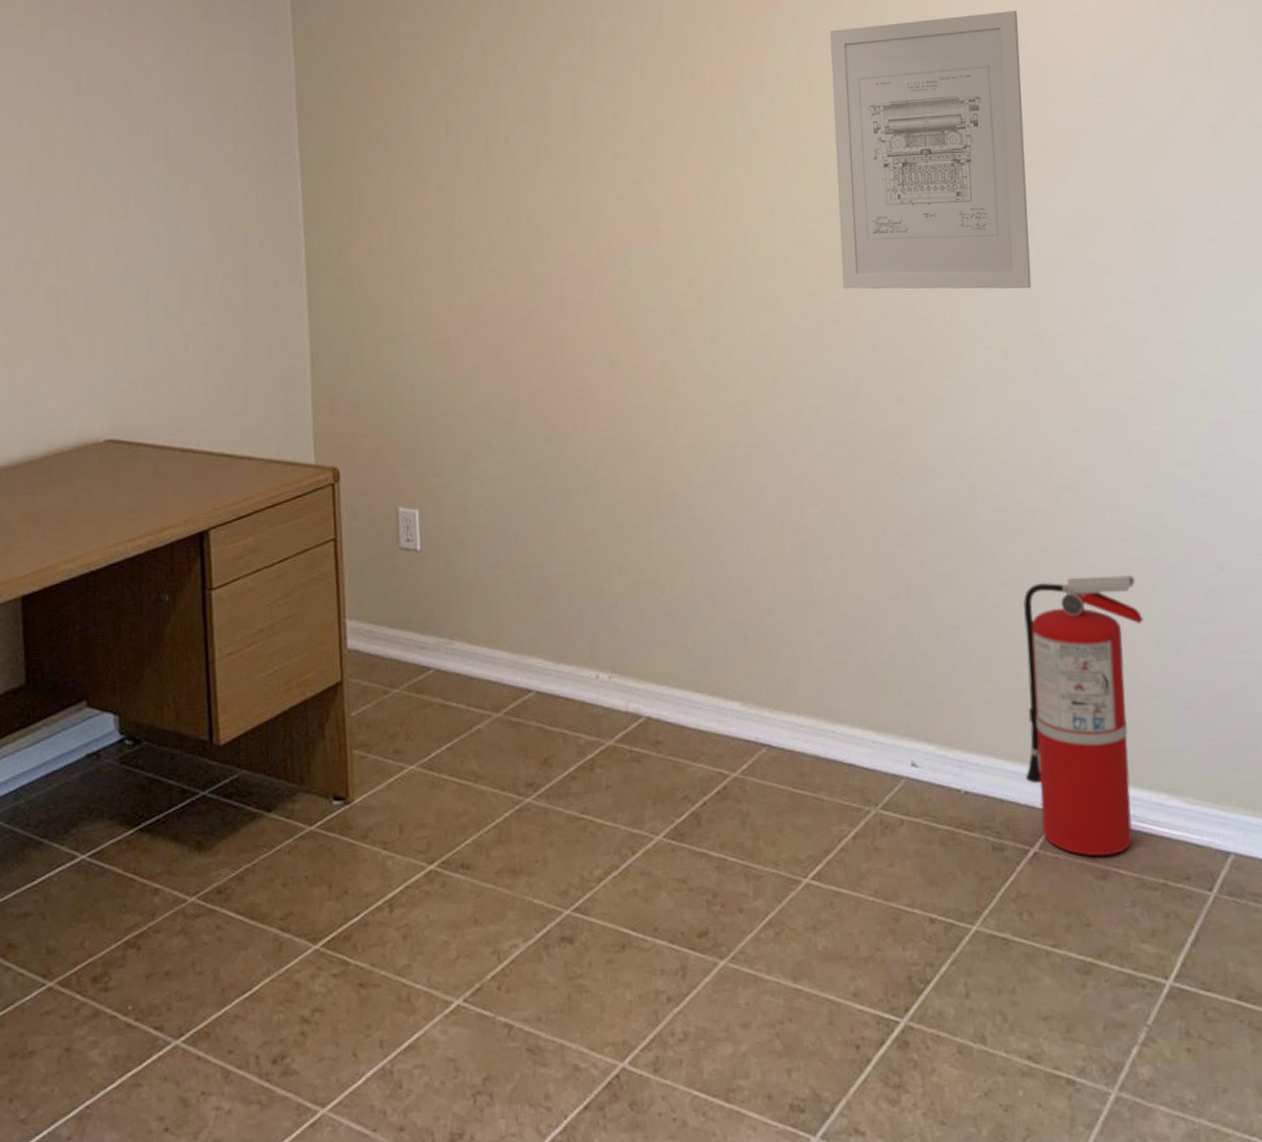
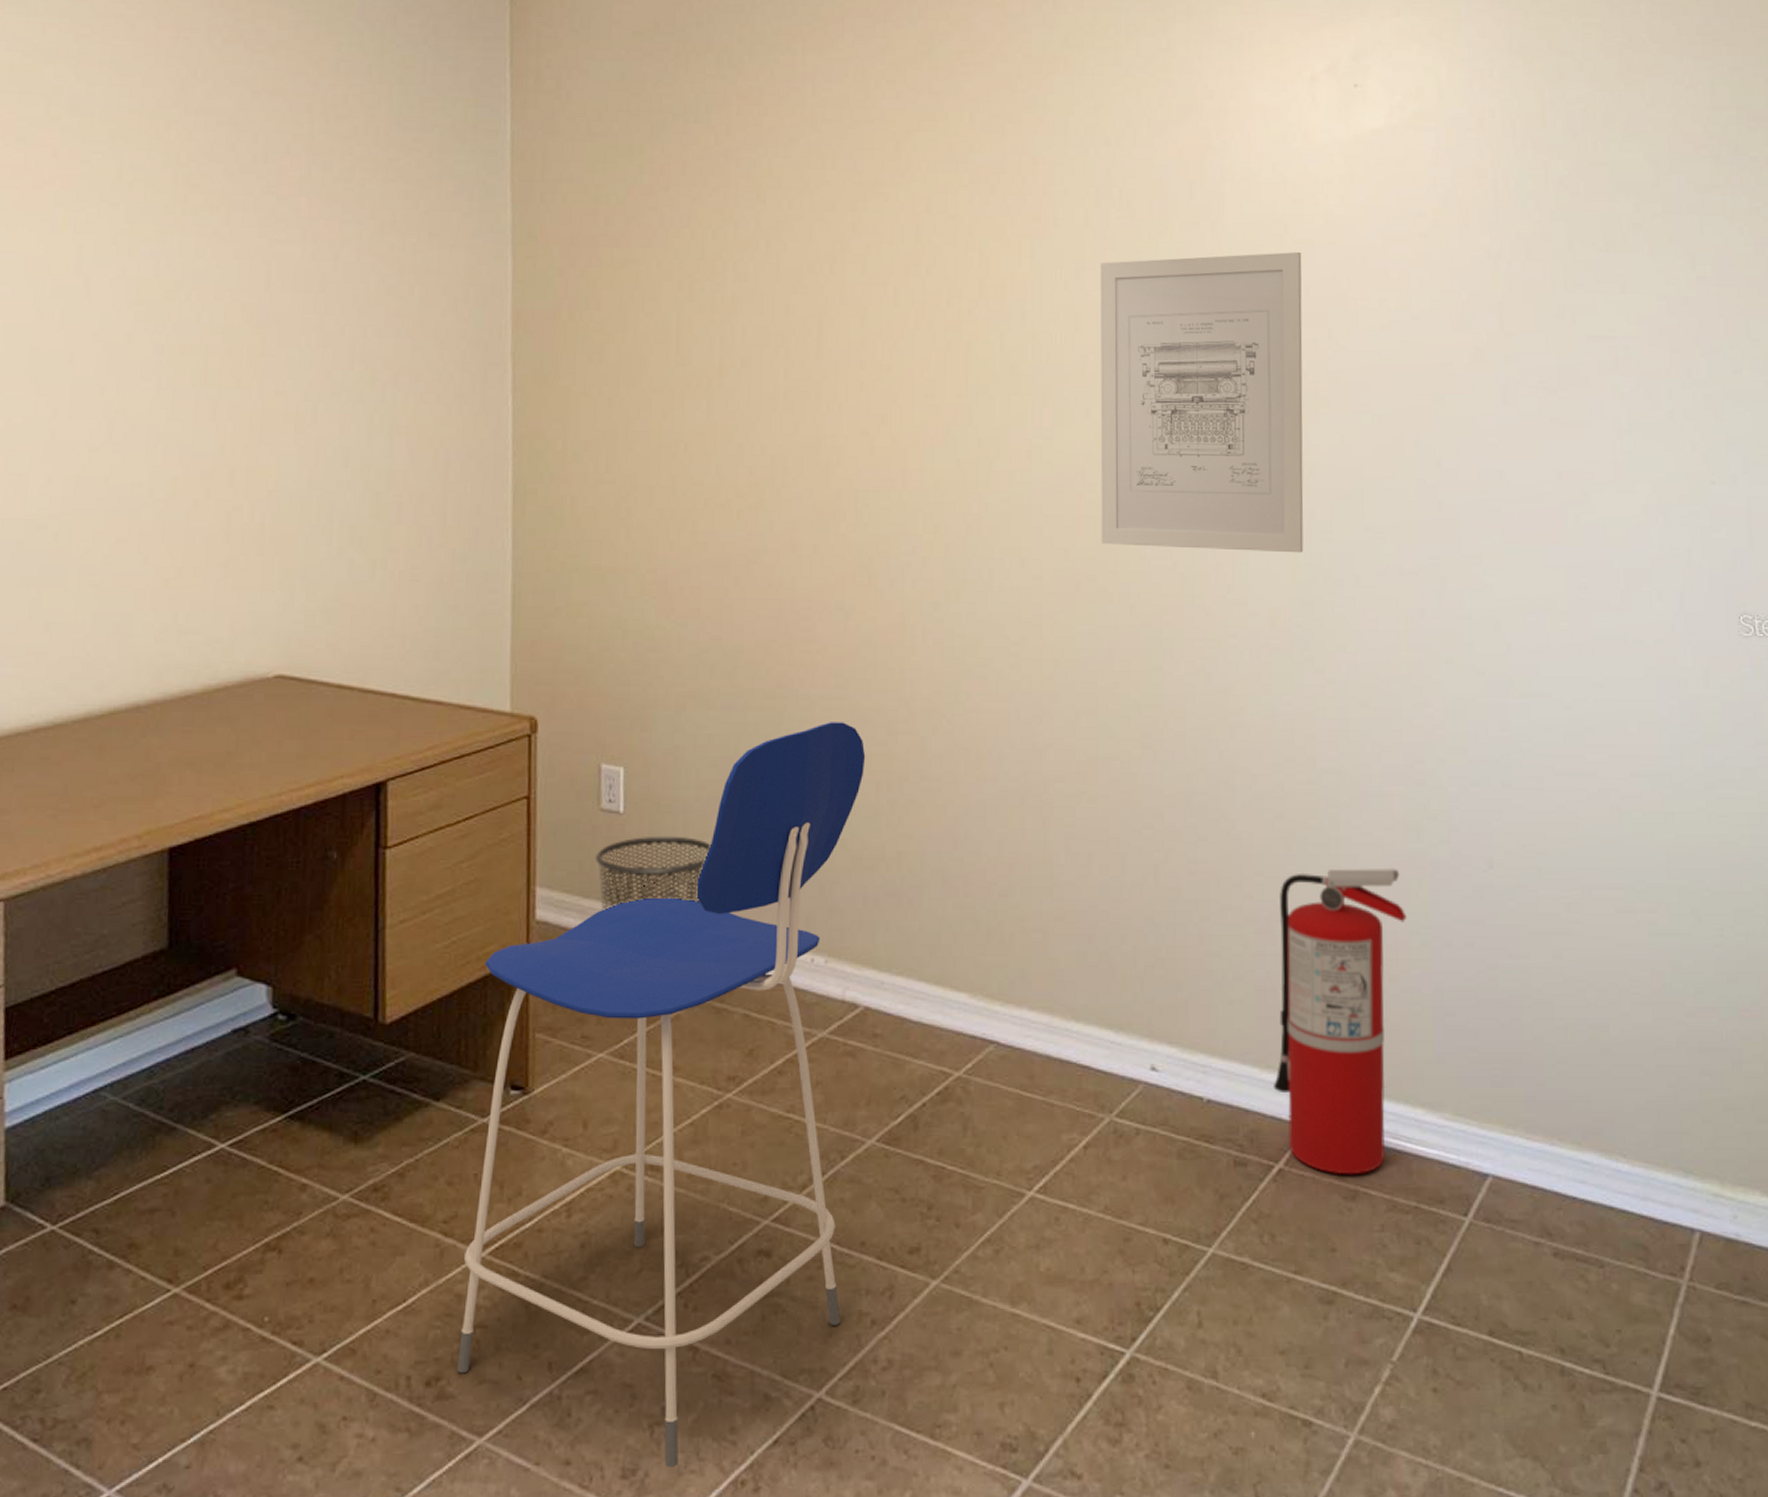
chair: none [299,461,640,1131] -> present [456,722,866,1467]
waste bin: none [397,569,501,638] -> present [594,835,712,910]

